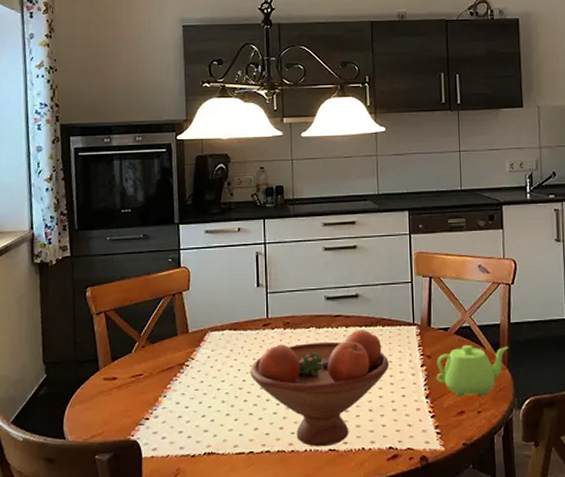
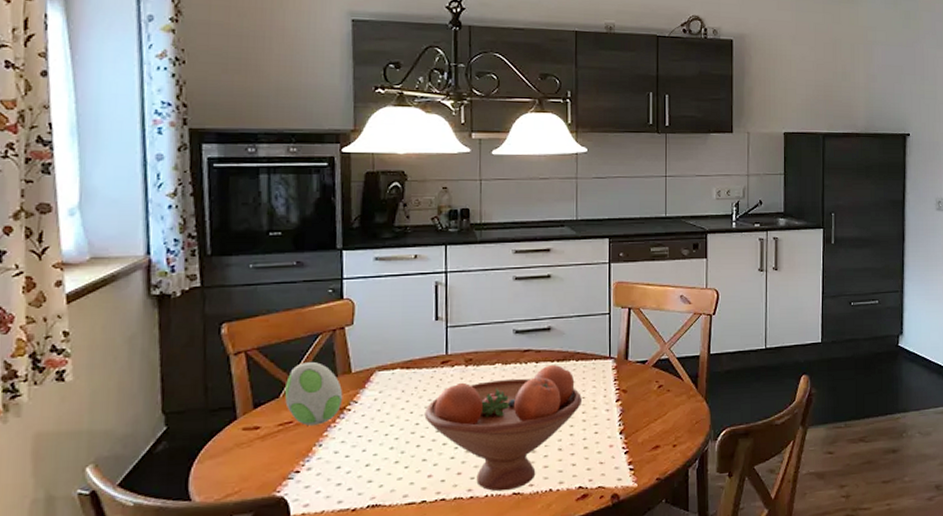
decorative egg: none [136,321,182,378] -> present [285,361,343,426]
teapot: present [436,345,508,397] -> none [631,377,707,431]

